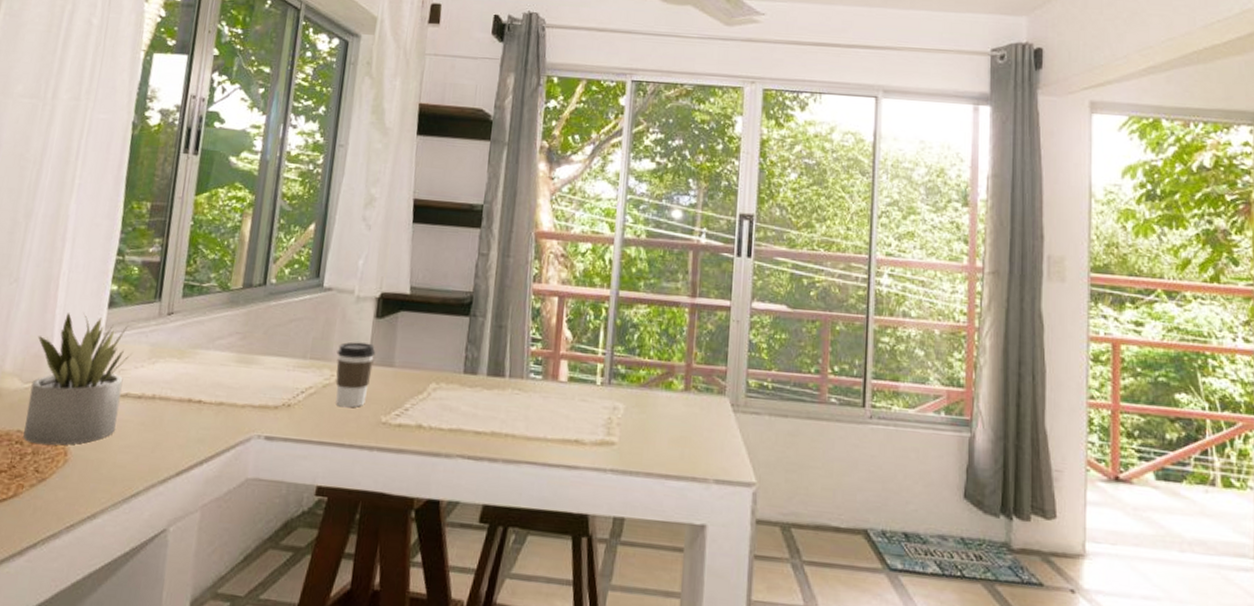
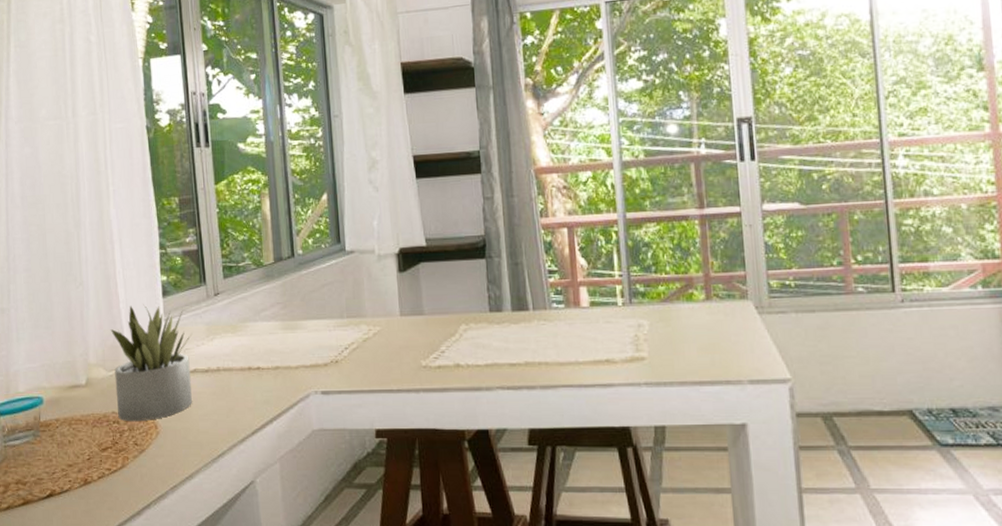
coffee cup: present [335,341,376,408] -> none [369,296,405,357]

